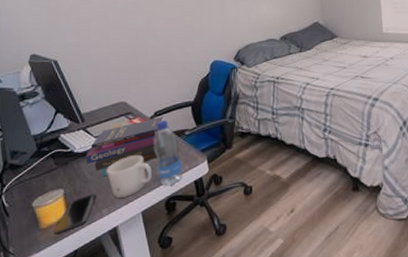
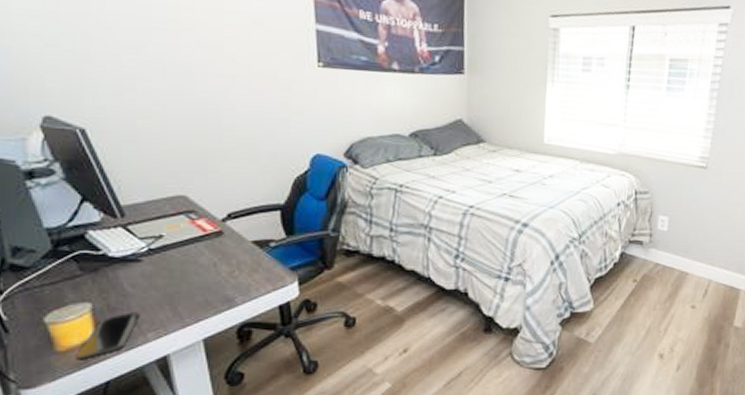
books: present [86,116,165,177] -> none [125,219,242,291]
mug: present [107,155,153,198] -> none [156,267,222,320]
bottle: present [153,120,183,186] -> none [224,225,263,310]

